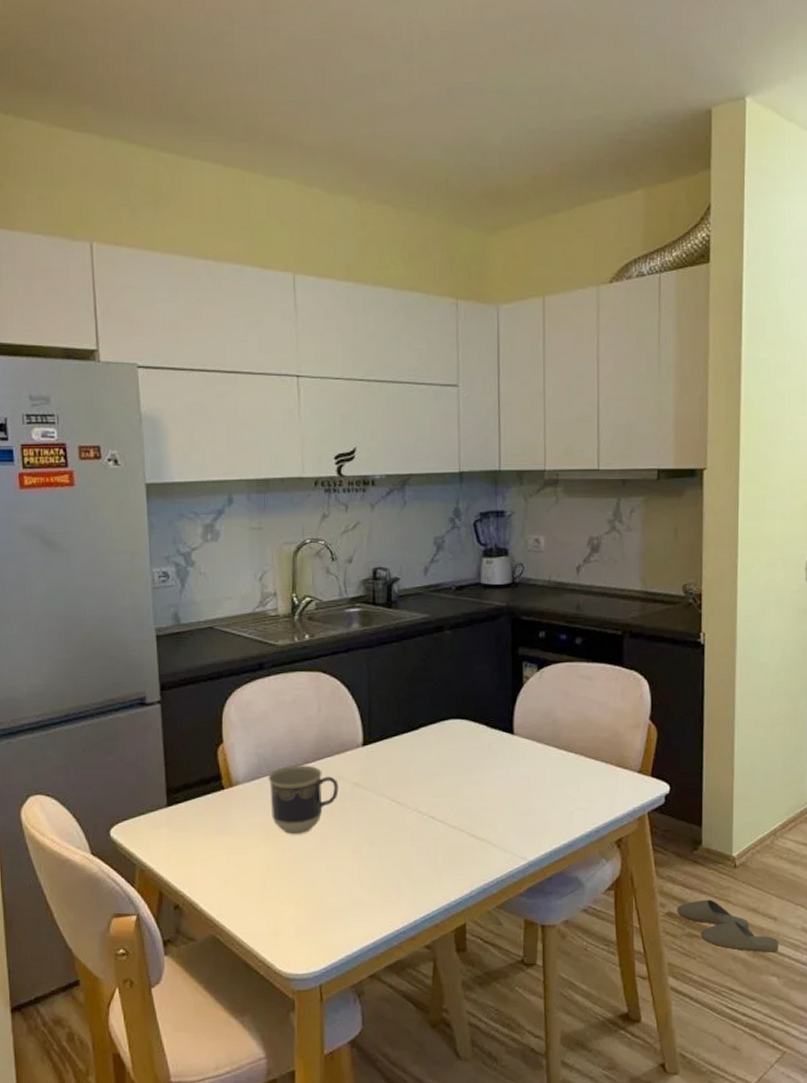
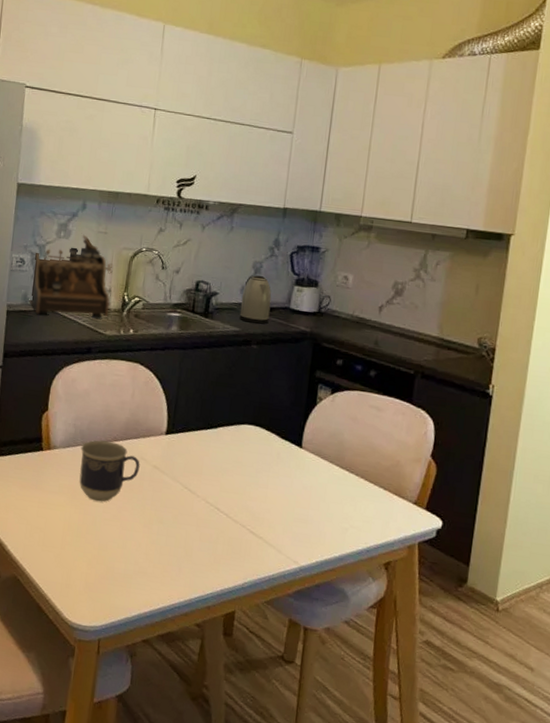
spice rack: none [179,533,278,635] -> present [28,234,113,318]
kettle: none [426,552,460,606] -> present [239,275,272,324]
slippers: present [676,899,778,953] -> none [434,635,533,702]

